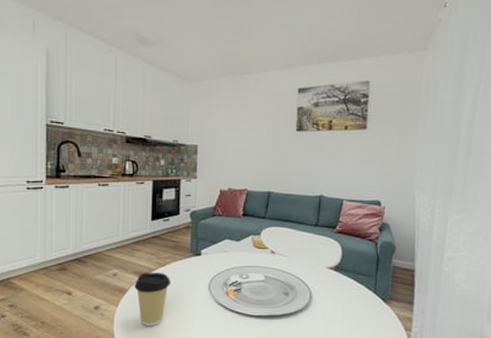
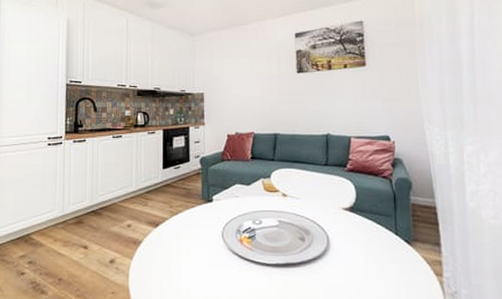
coffee cup: present [134,272,171,326] -> none [148,221,184,279]

